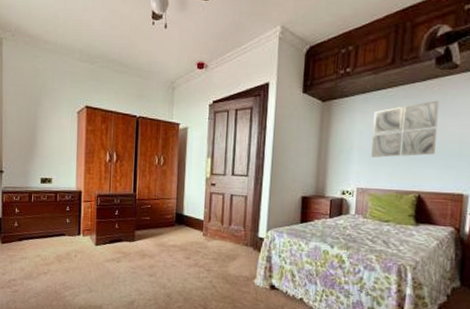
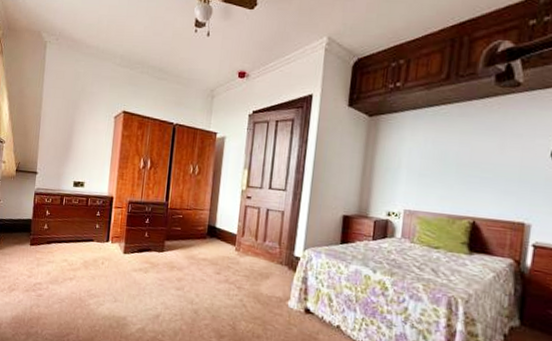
wall art: present [371,100,439,158] -> none [421,120,499,179]

